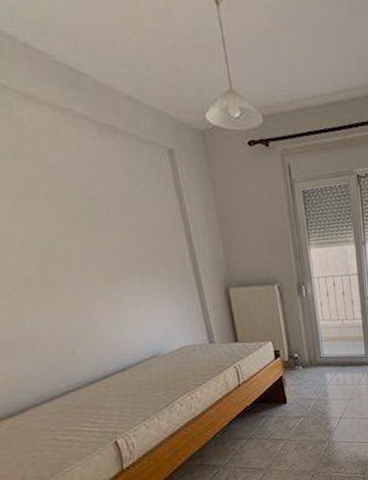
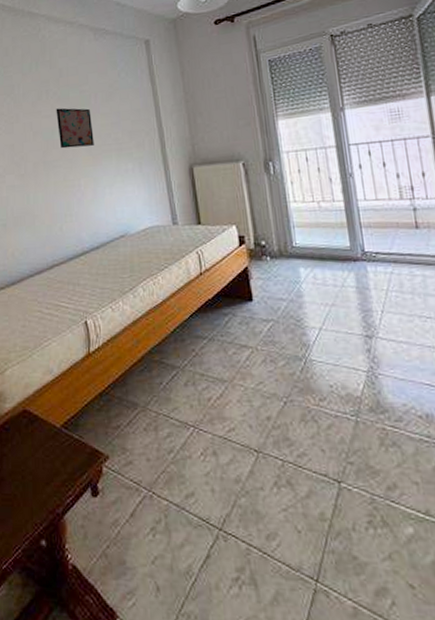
wall art: none [50,215,110,264] -> present [56,108,94,149]

